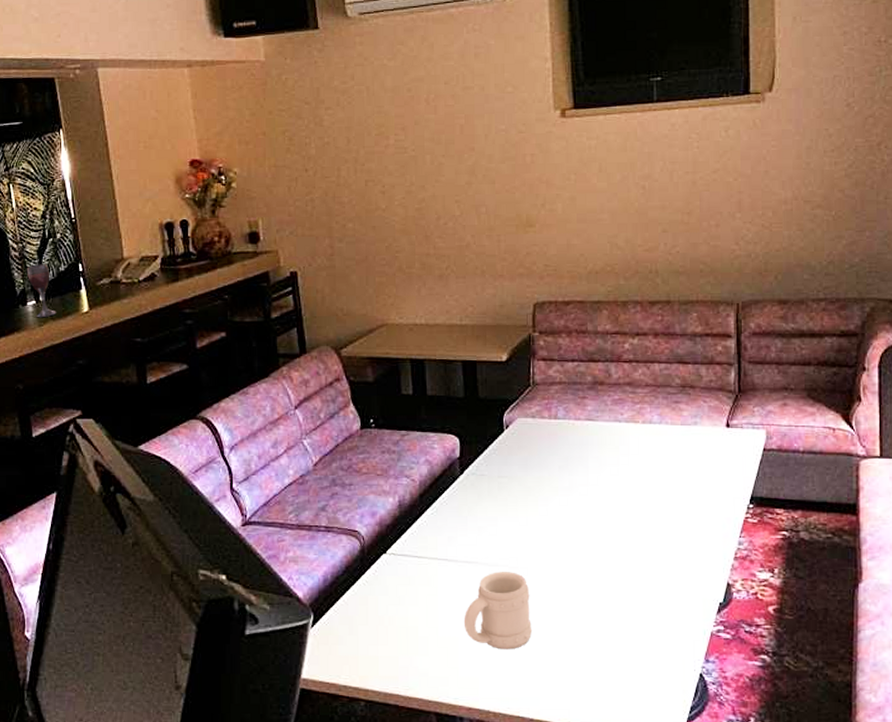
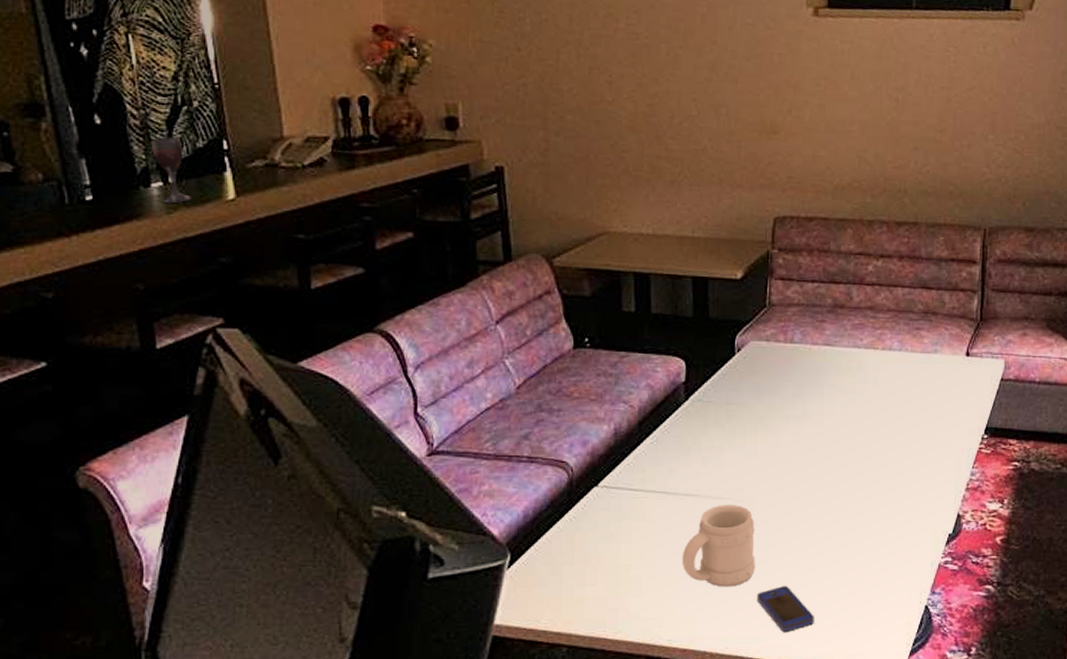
mobile phone: none [534,650,590,695] -> present [756,586,814,632]

